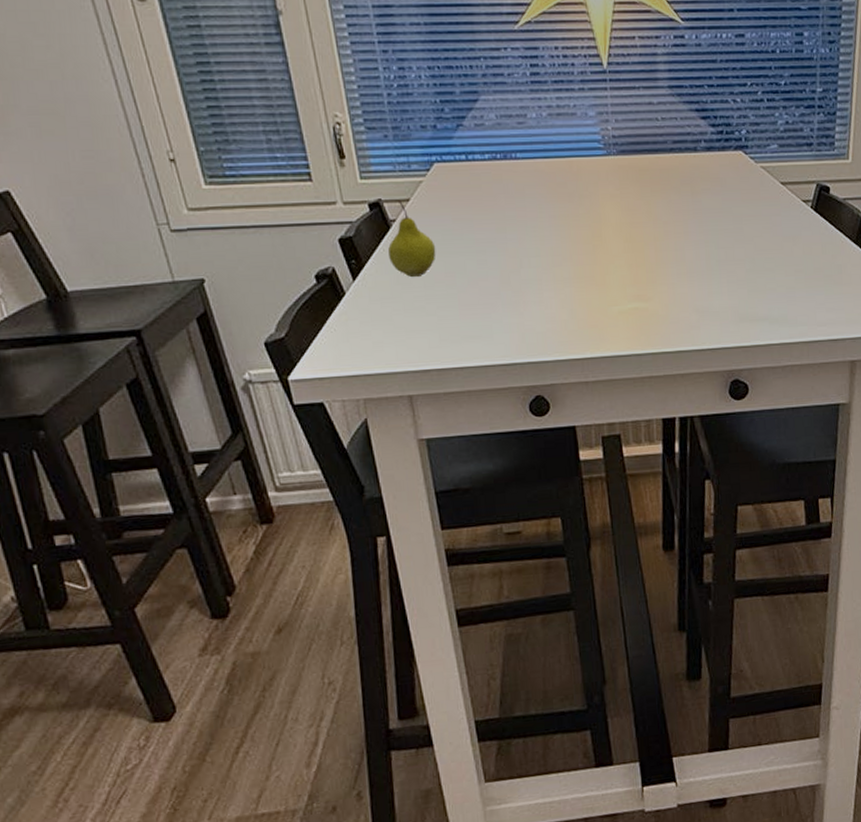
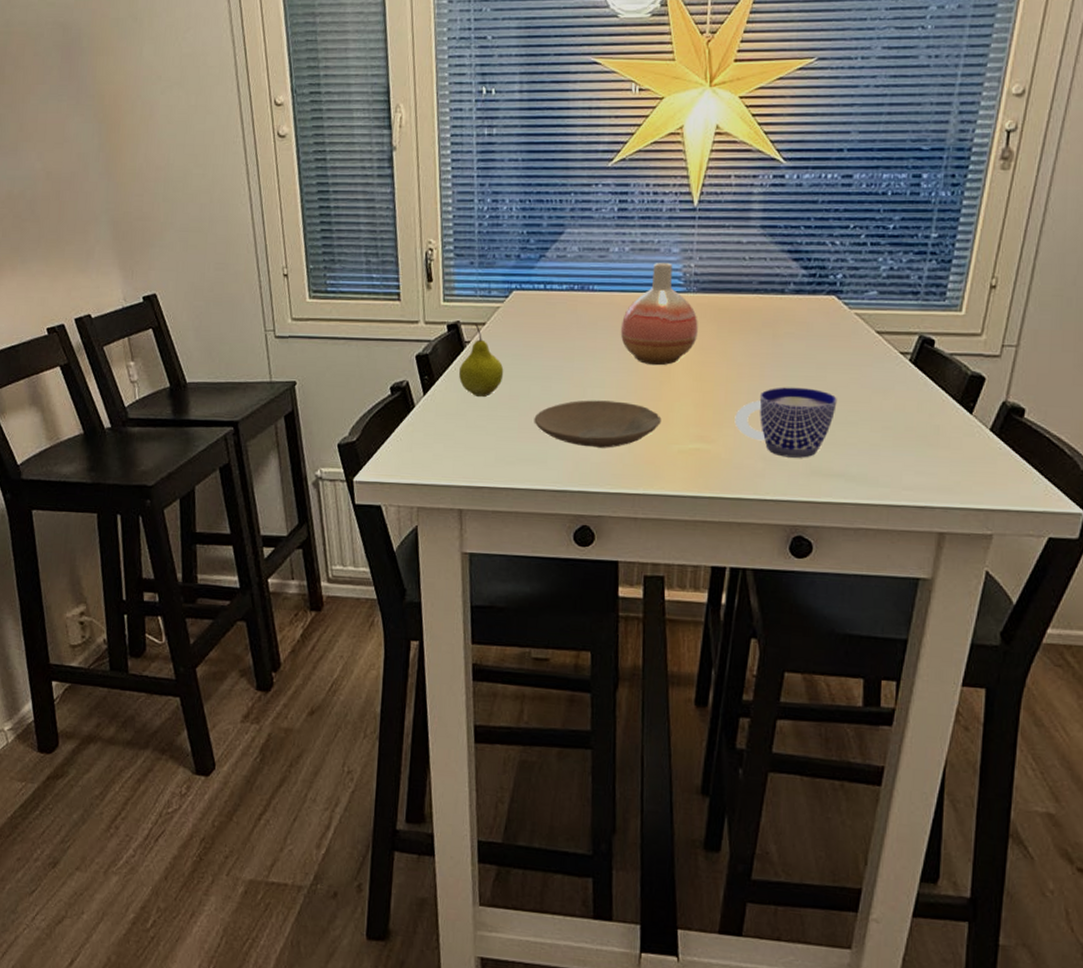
plate: none [474,268,599,318] -> present [534,400,662,448]
vase: none [548,127,623,230] -> present [620,263,698,366]
cup: none [666,240,755,308] -> present [734,387,837,458]

